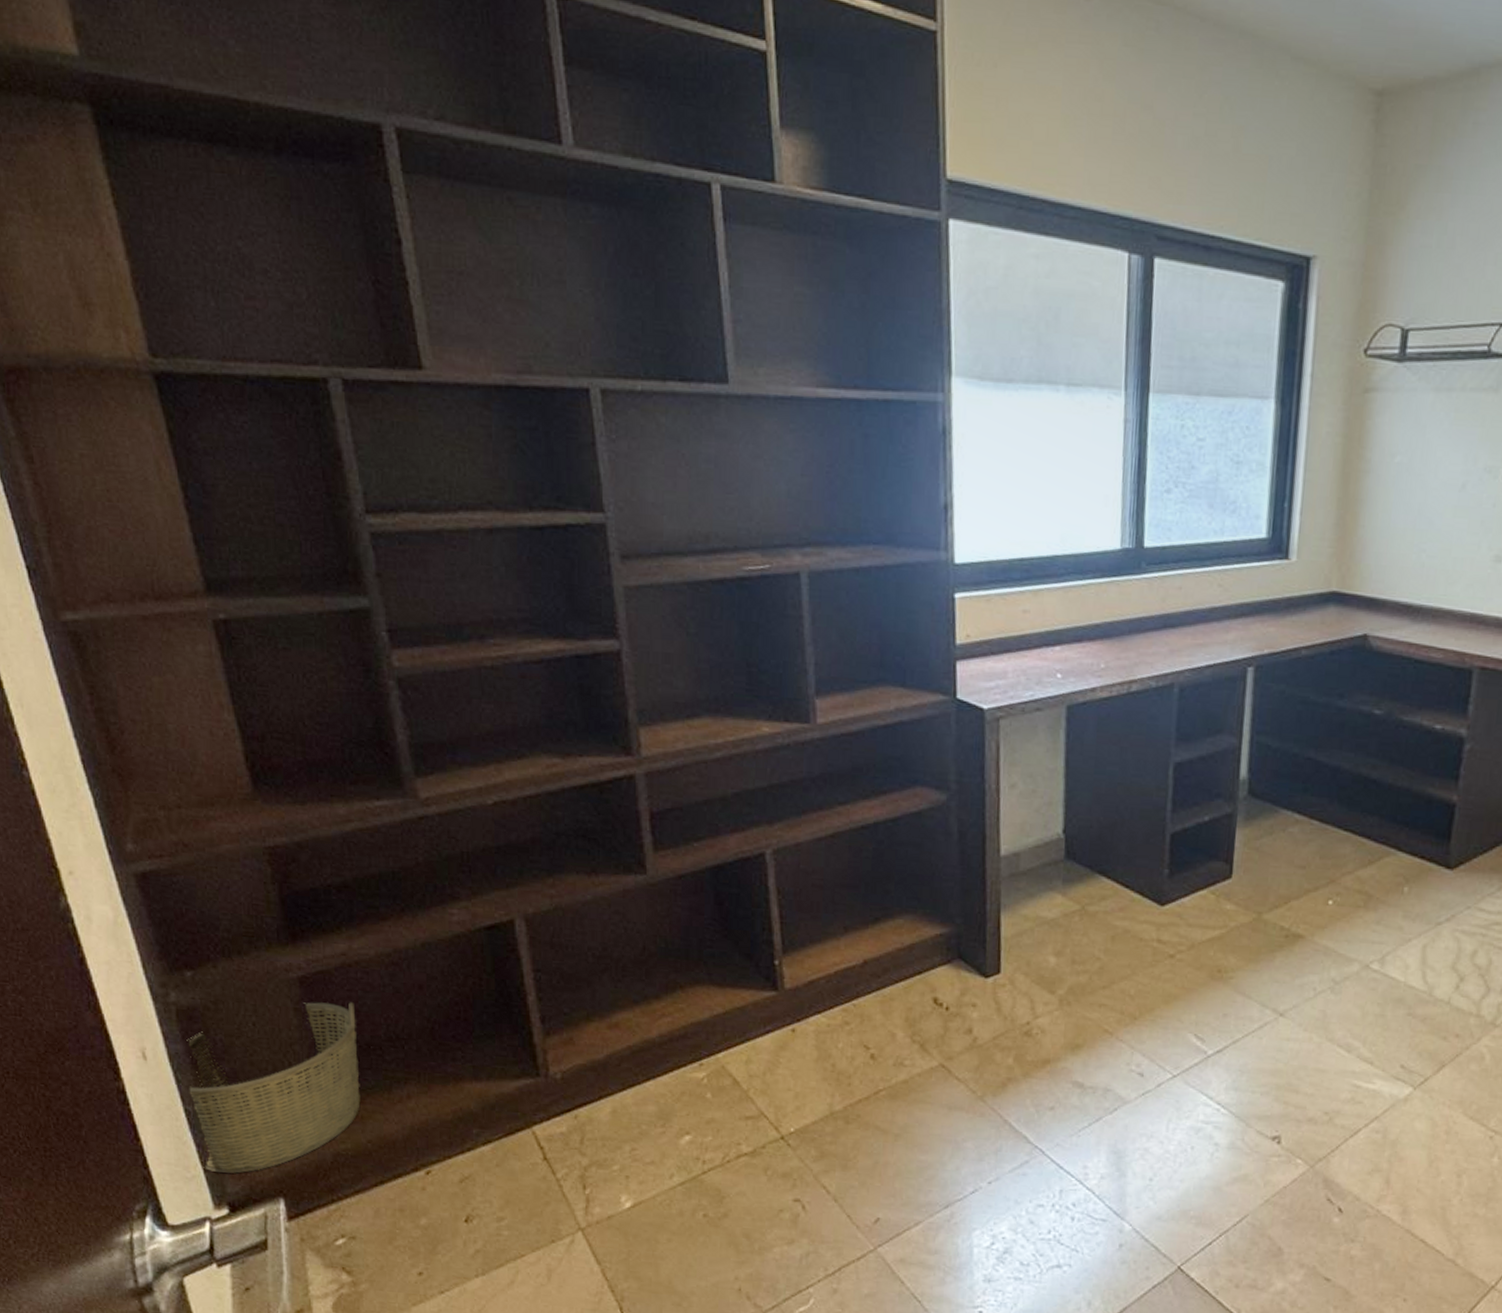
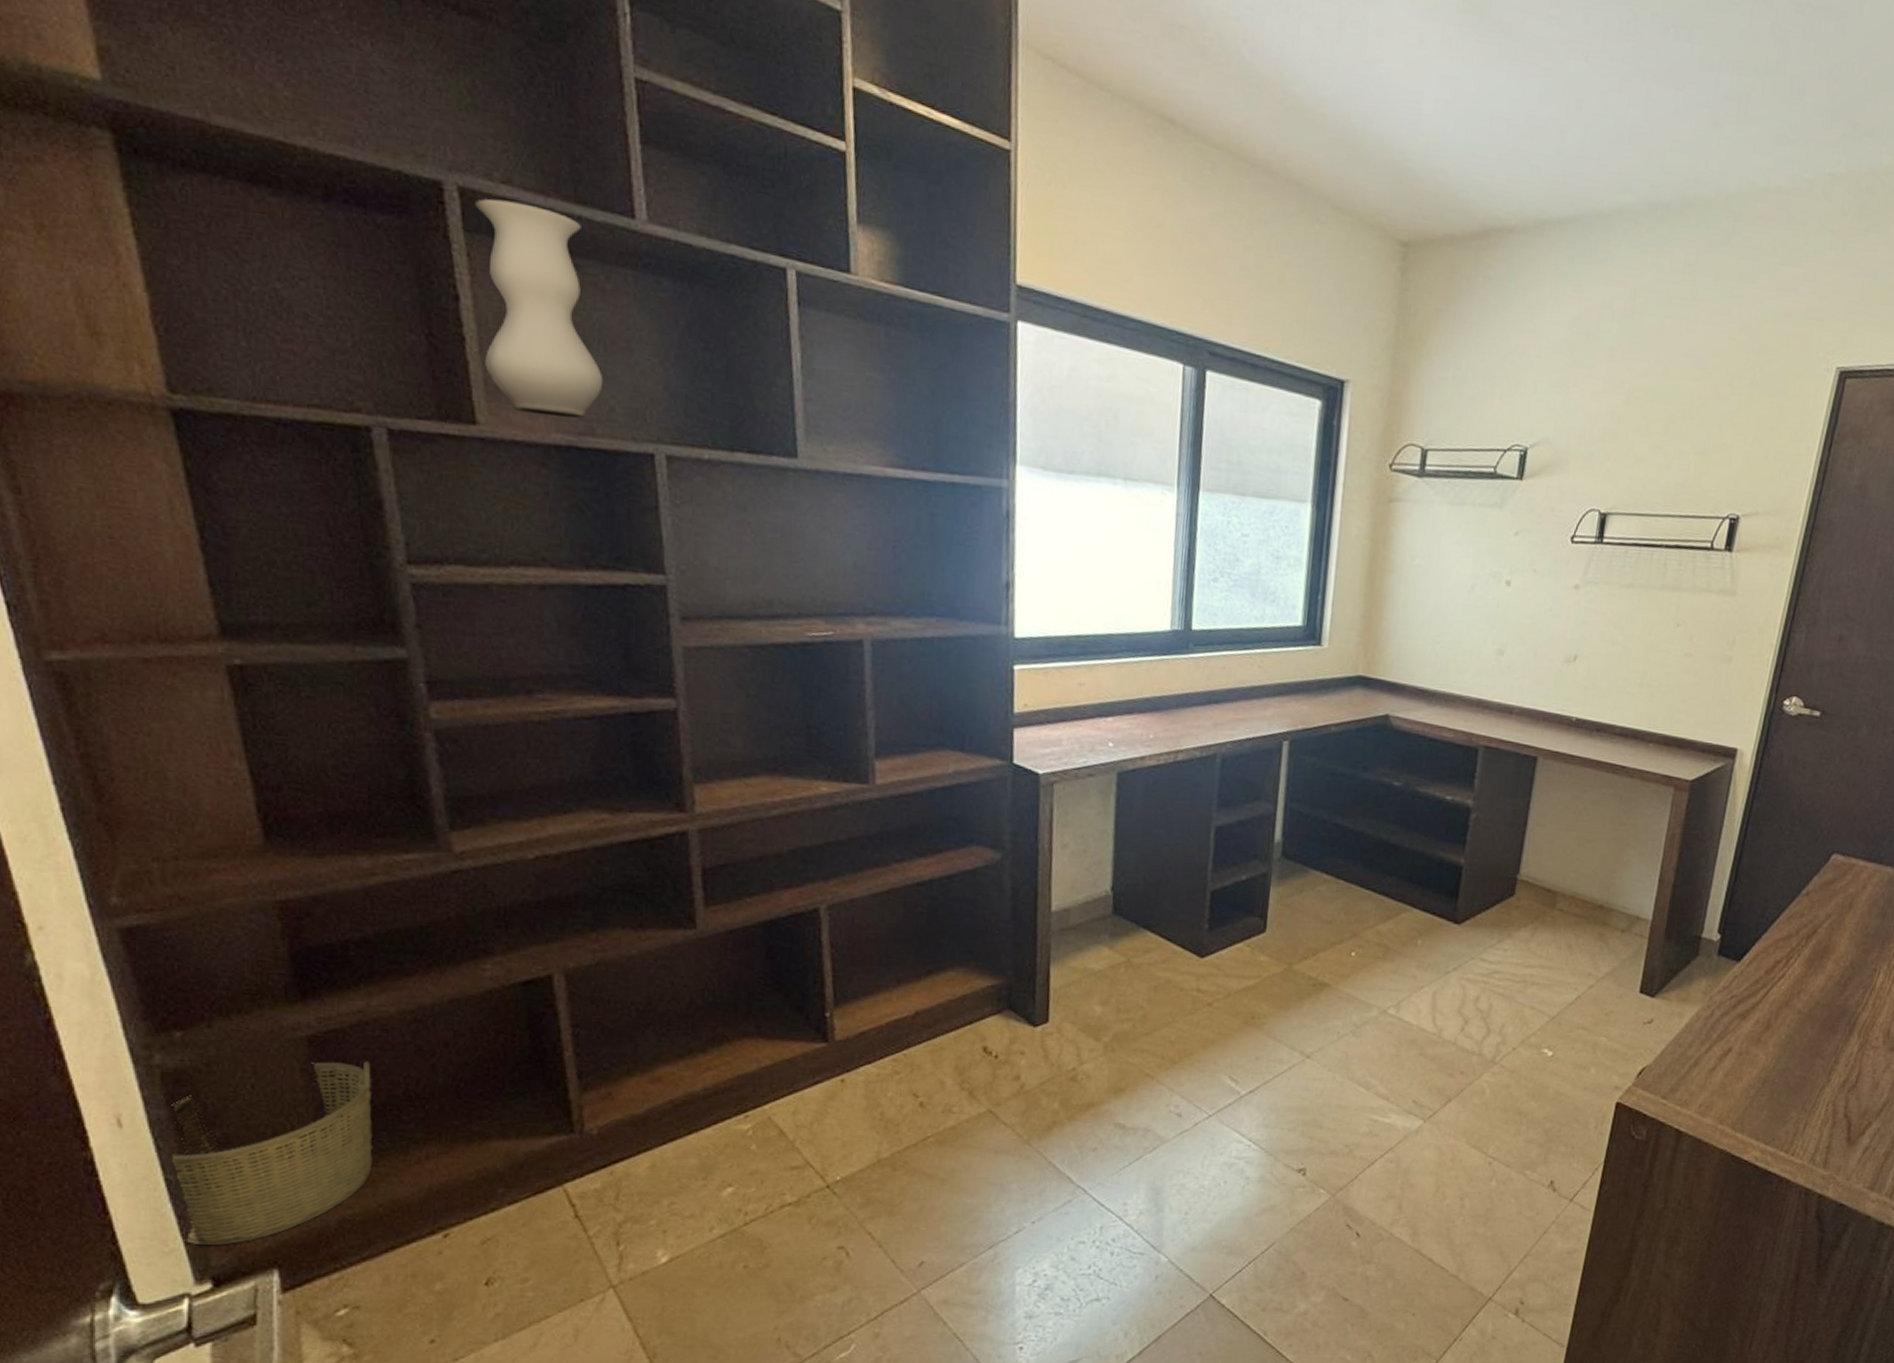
vase: none [412,137,538,357] -> present [475,199,604,419]

